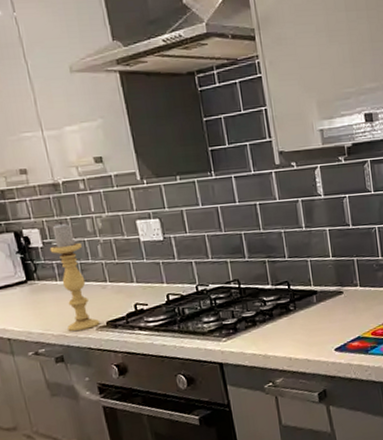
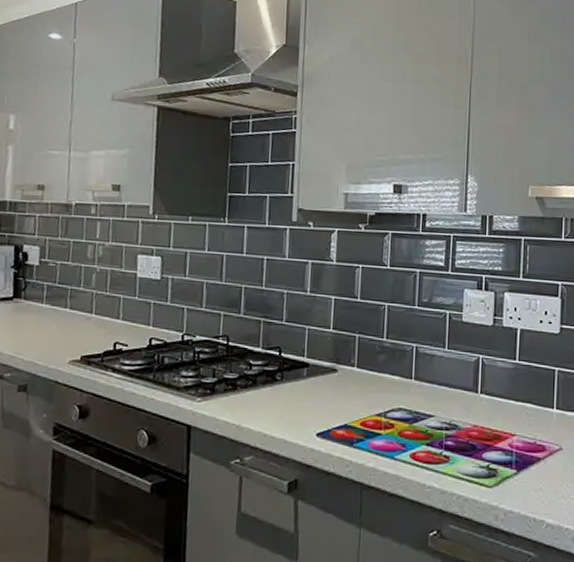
candle holder: present [49,223,101,332] -> none [40,244,77,361]

